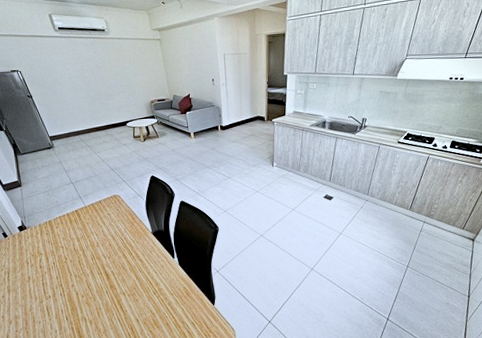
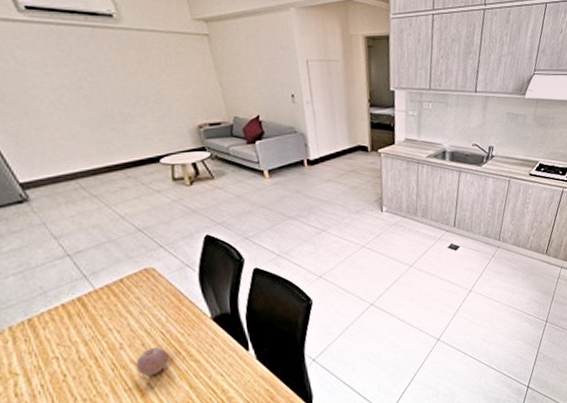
fruit: none [105,247,125,266] -> present [135,346,169,376]

